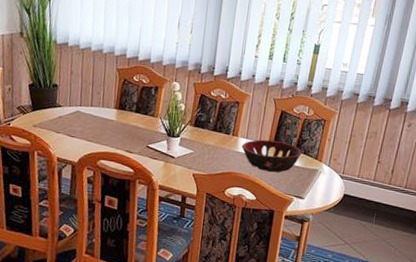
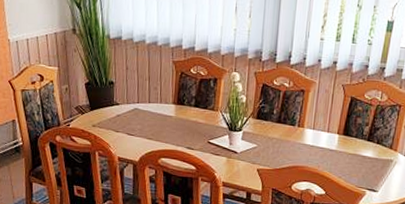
decorative bowl: present [242,139,302,173] -> none [308,130,375,165]

